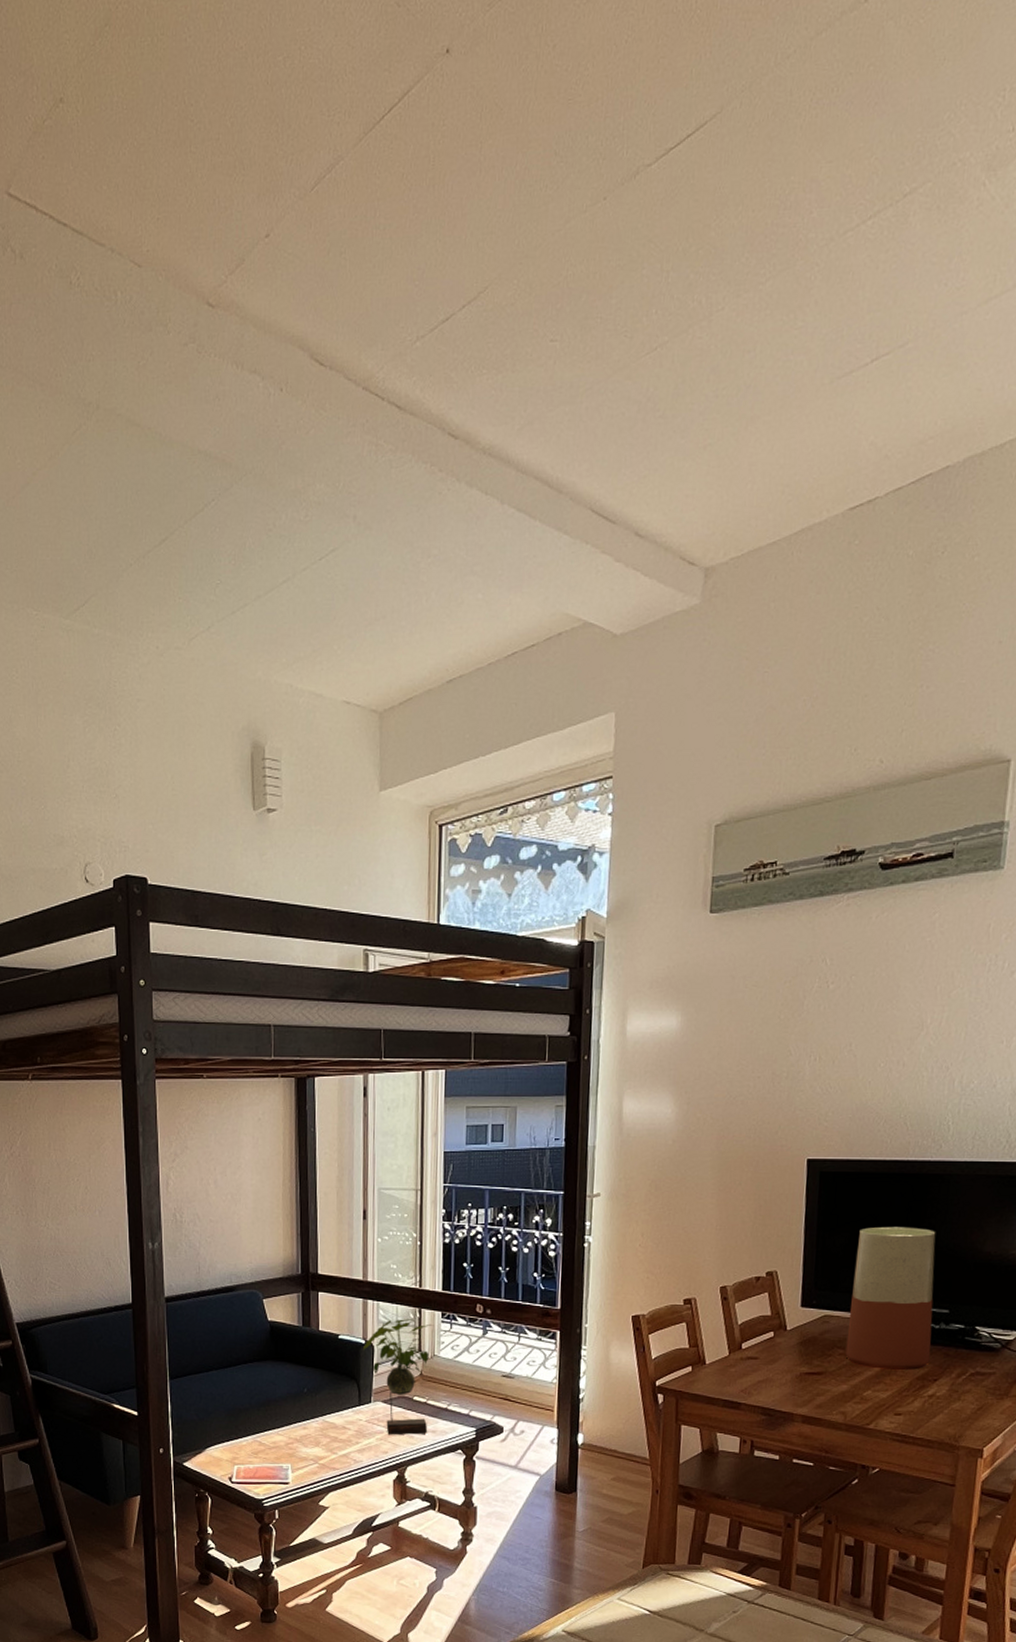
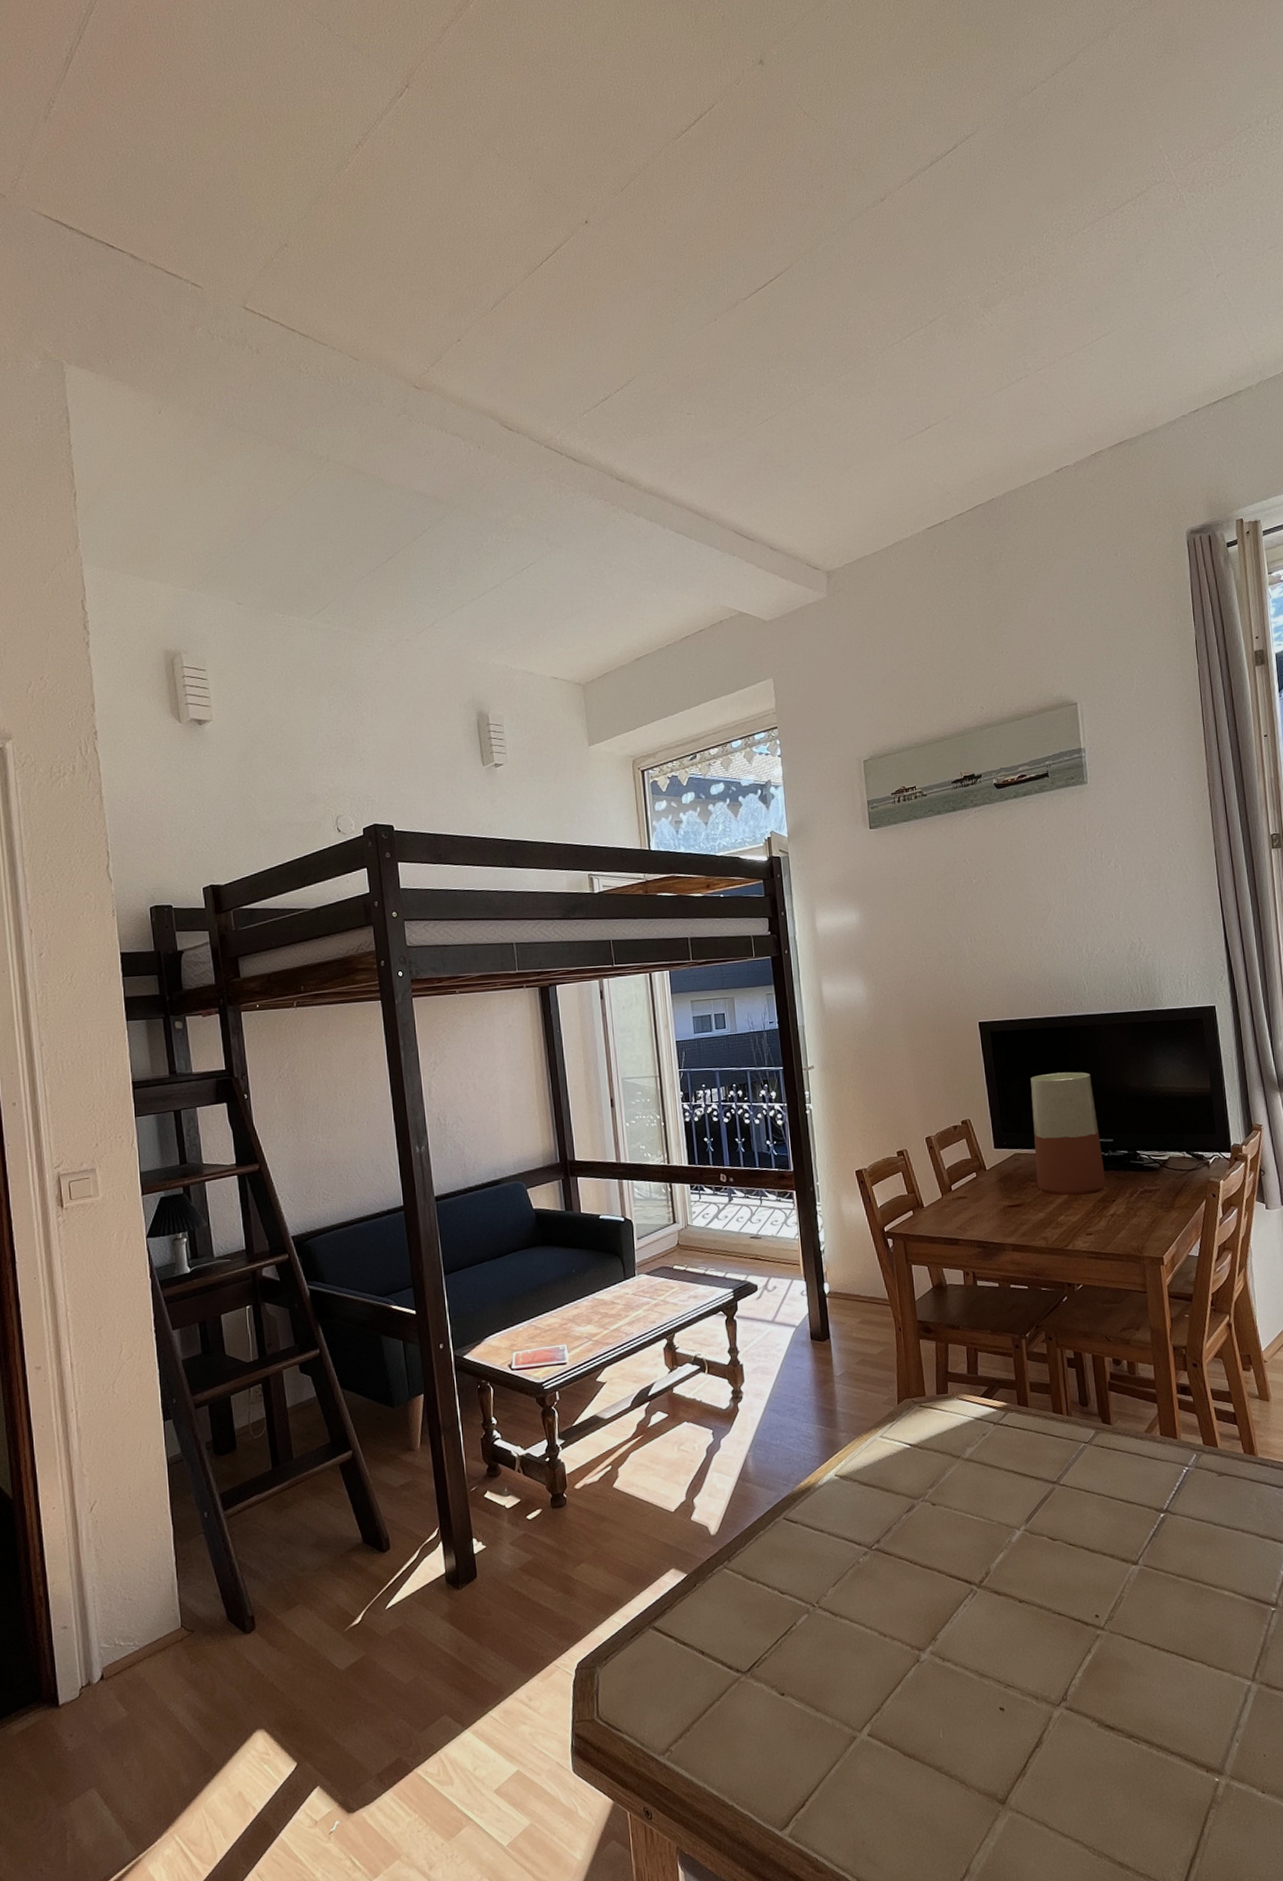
plant: present [363,1319,433,1435] -> none [623,1193,690,1305]

